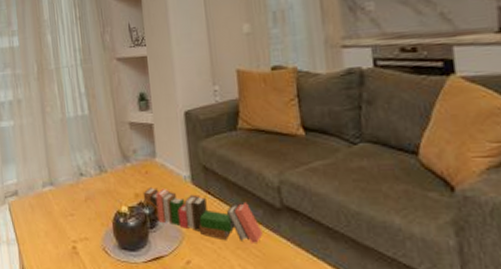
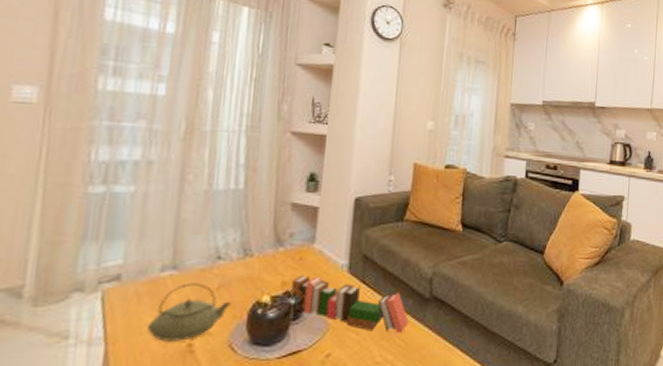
teapot: none [42,196,98,244] -> present [147,283,231,342]

